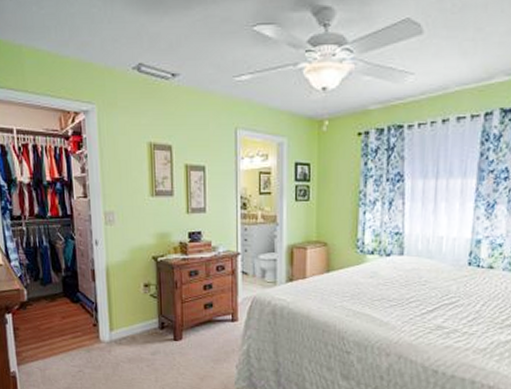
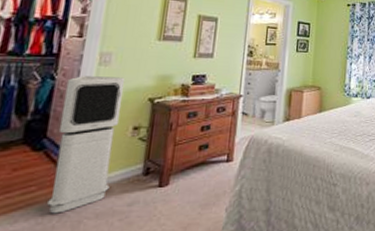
air purifier: none [83,235,135,356] -> present [47,76,124,214]

